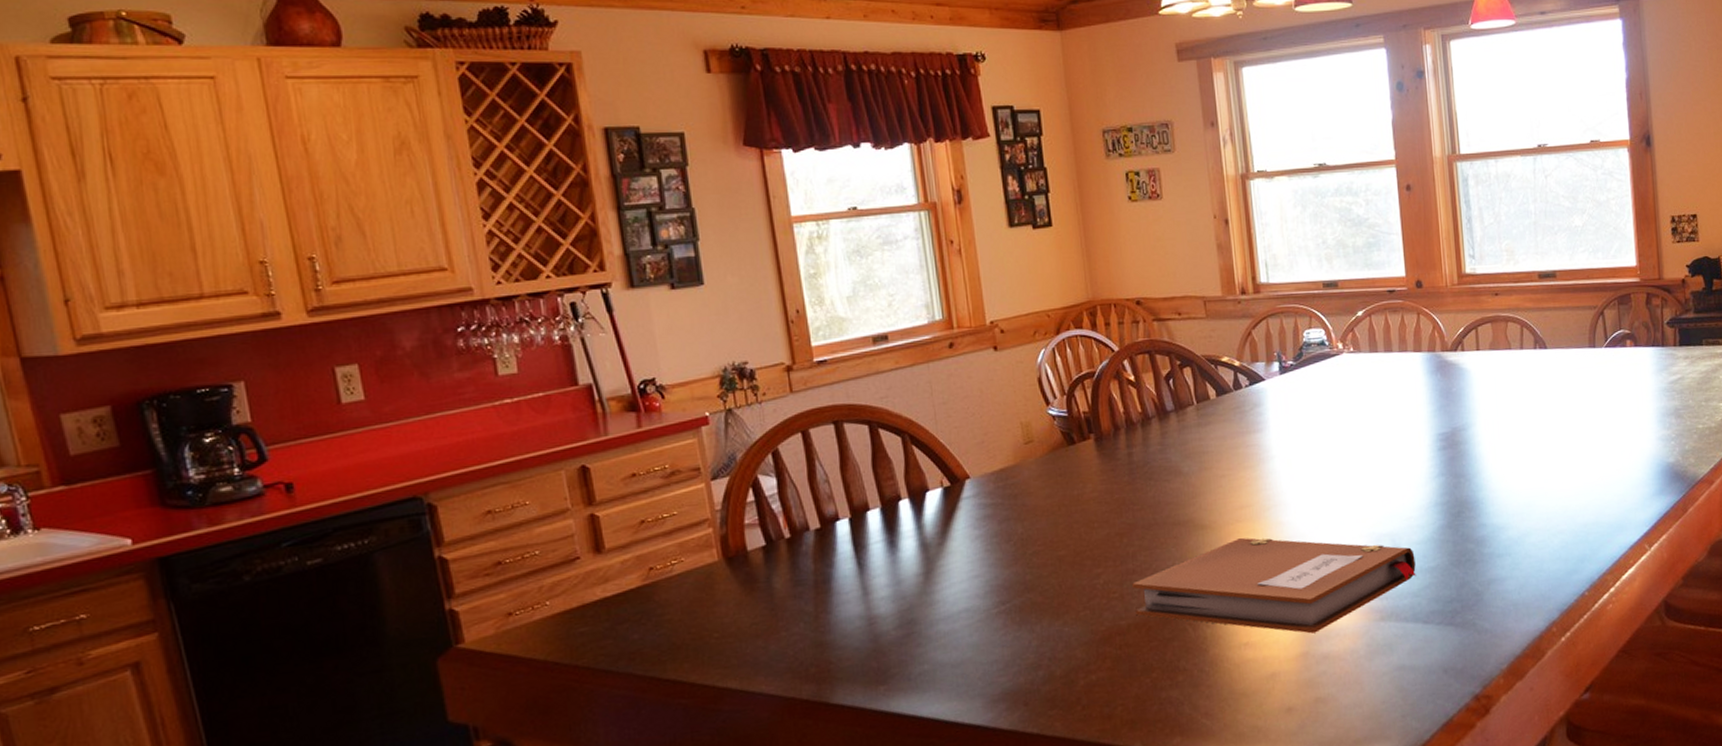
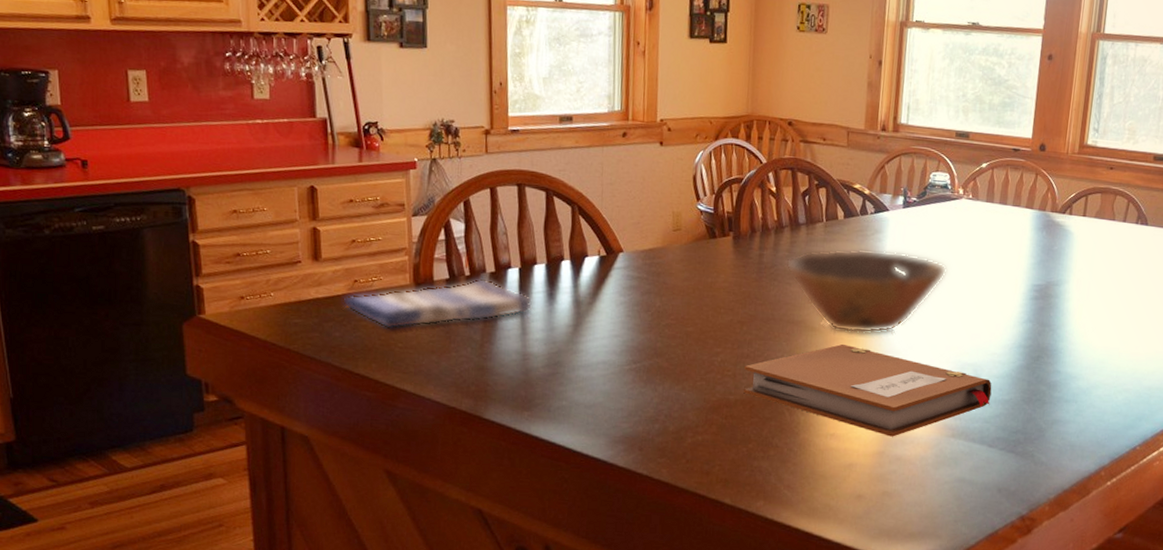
dish towel: none [637,537,871,620] -> present [343,278,532,330]
bowl: none [1160,423,1342,525] -> present [786,249,947,335]

